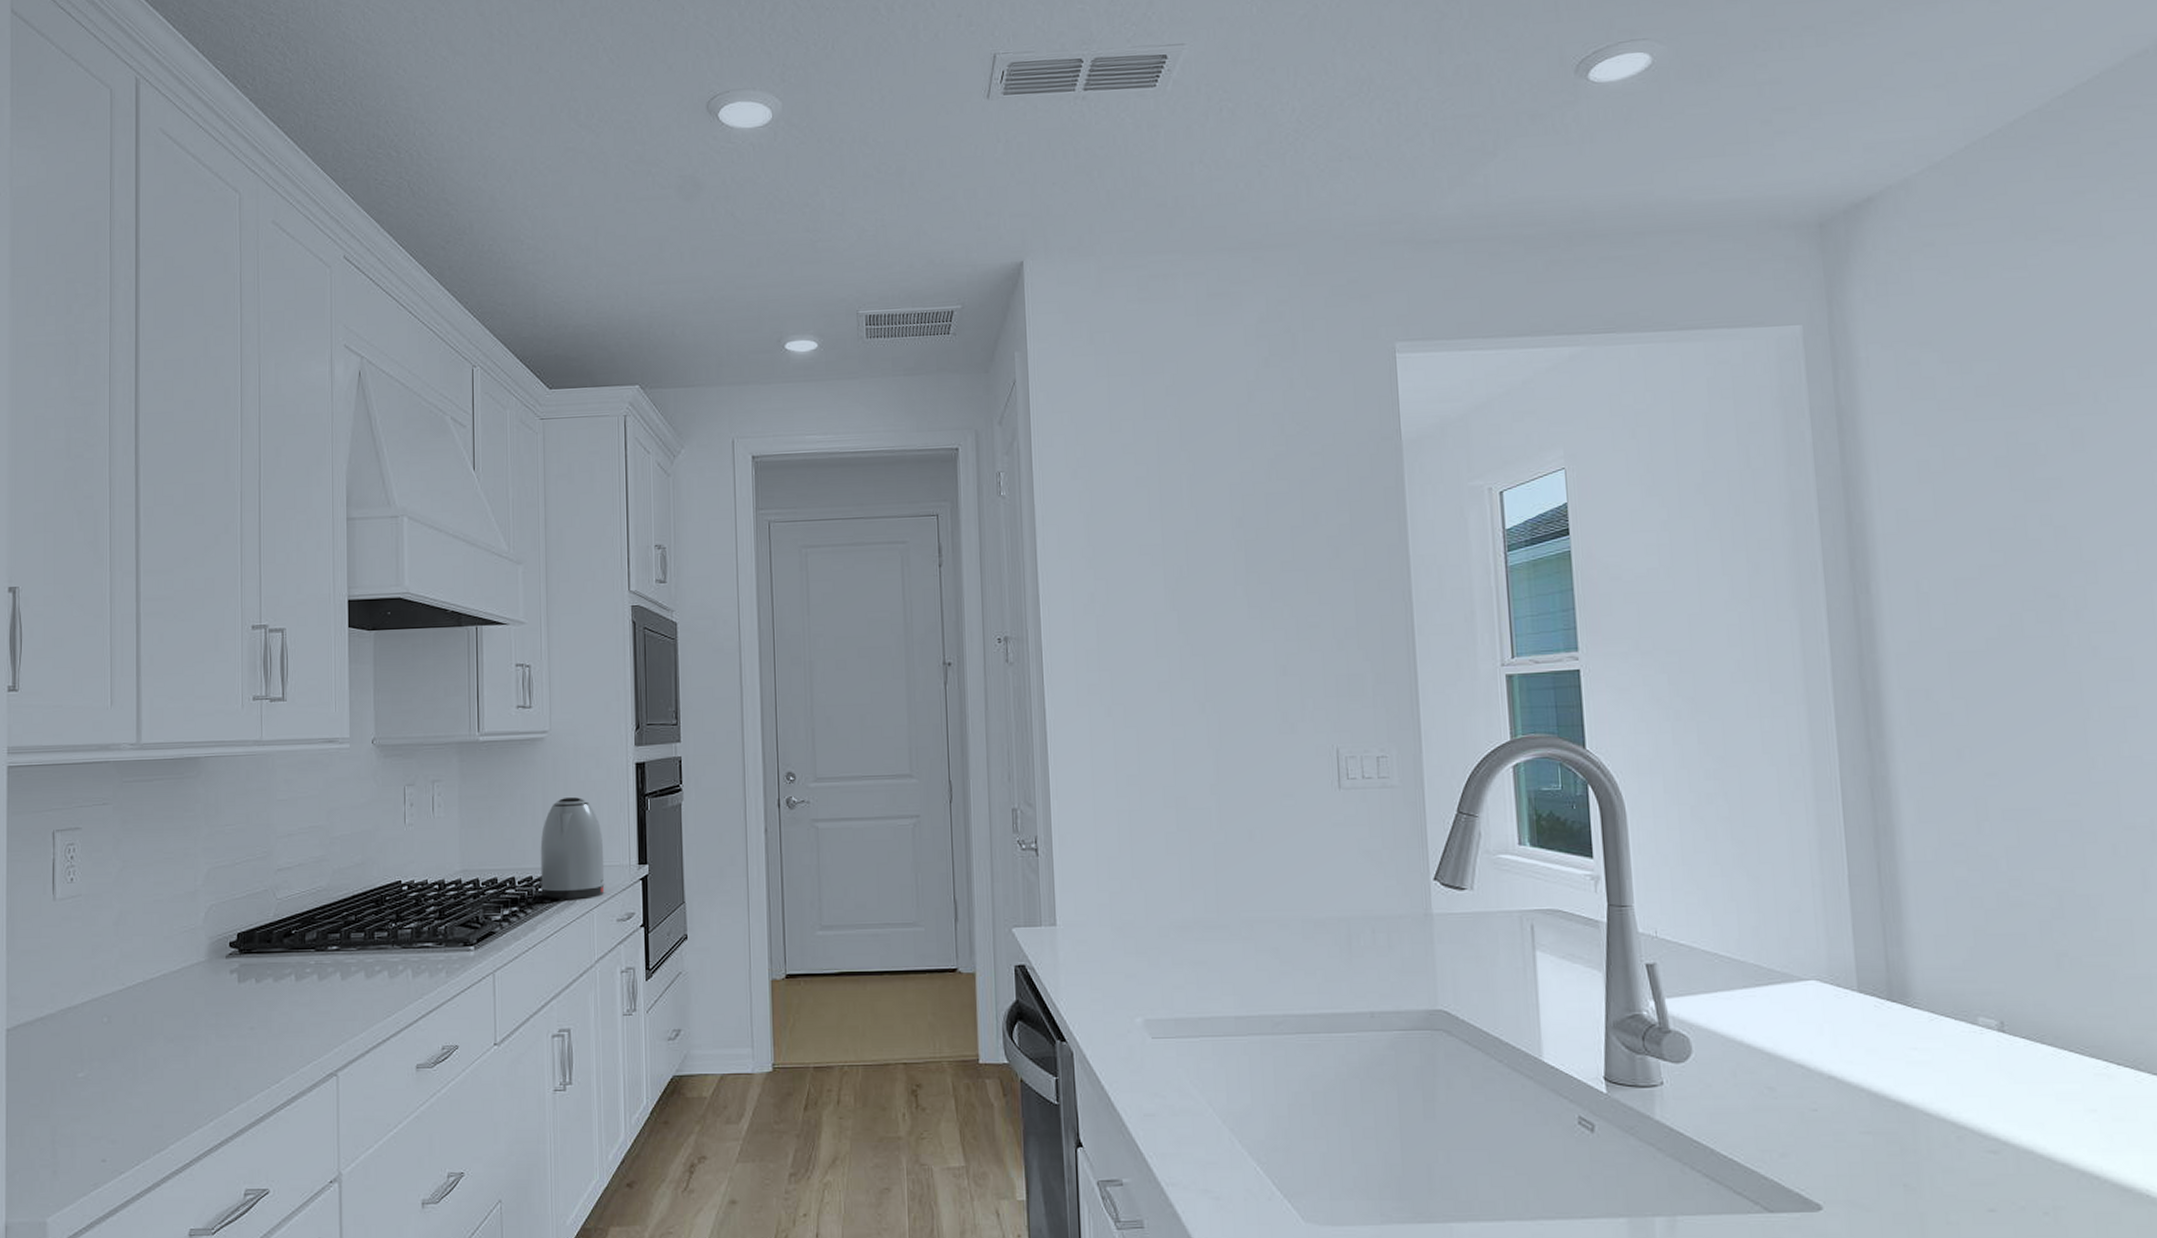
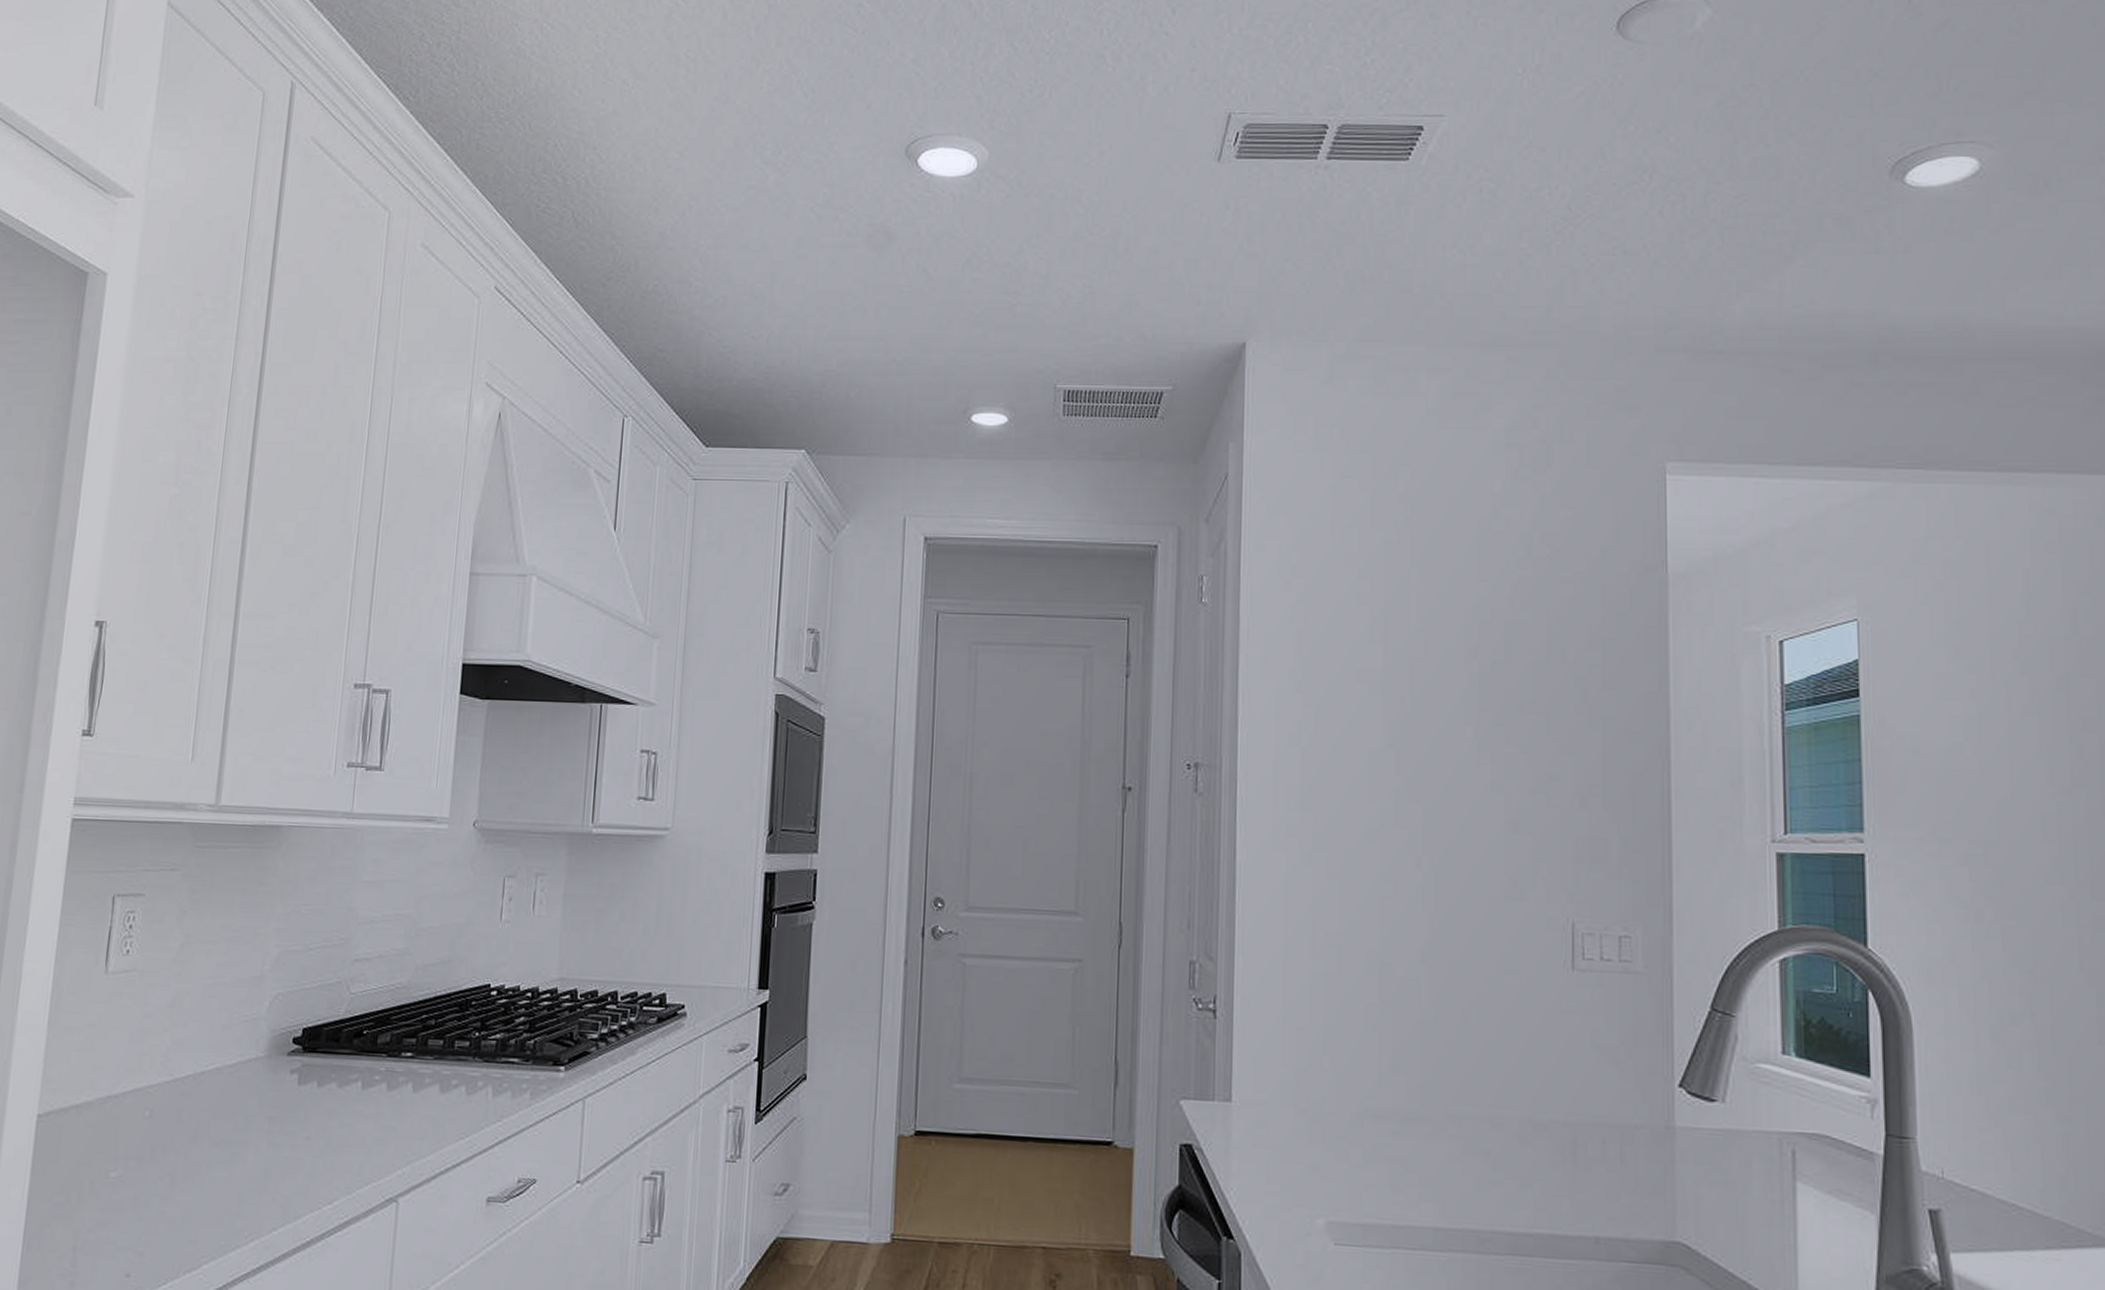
kettle: present [540,797,605,900] -> none [645,905,721,1023]

